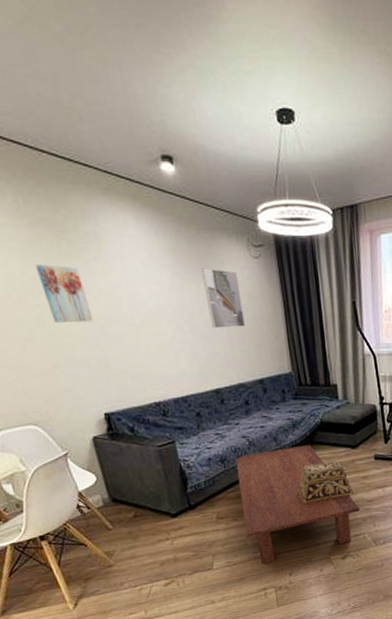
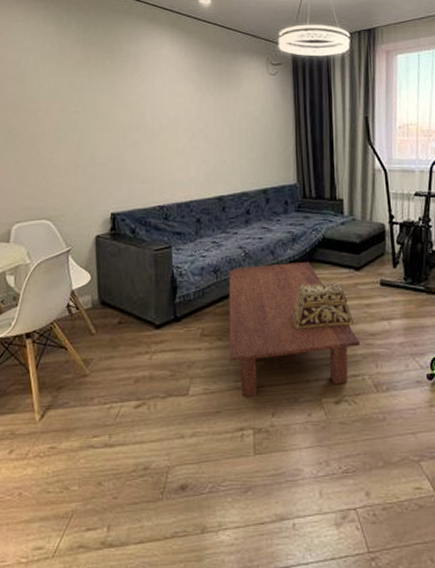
wall art: present [34,263,94,323] -> none [80,77,119,128]
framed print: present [201,268,245,329] -> none [221,83,255,138]

